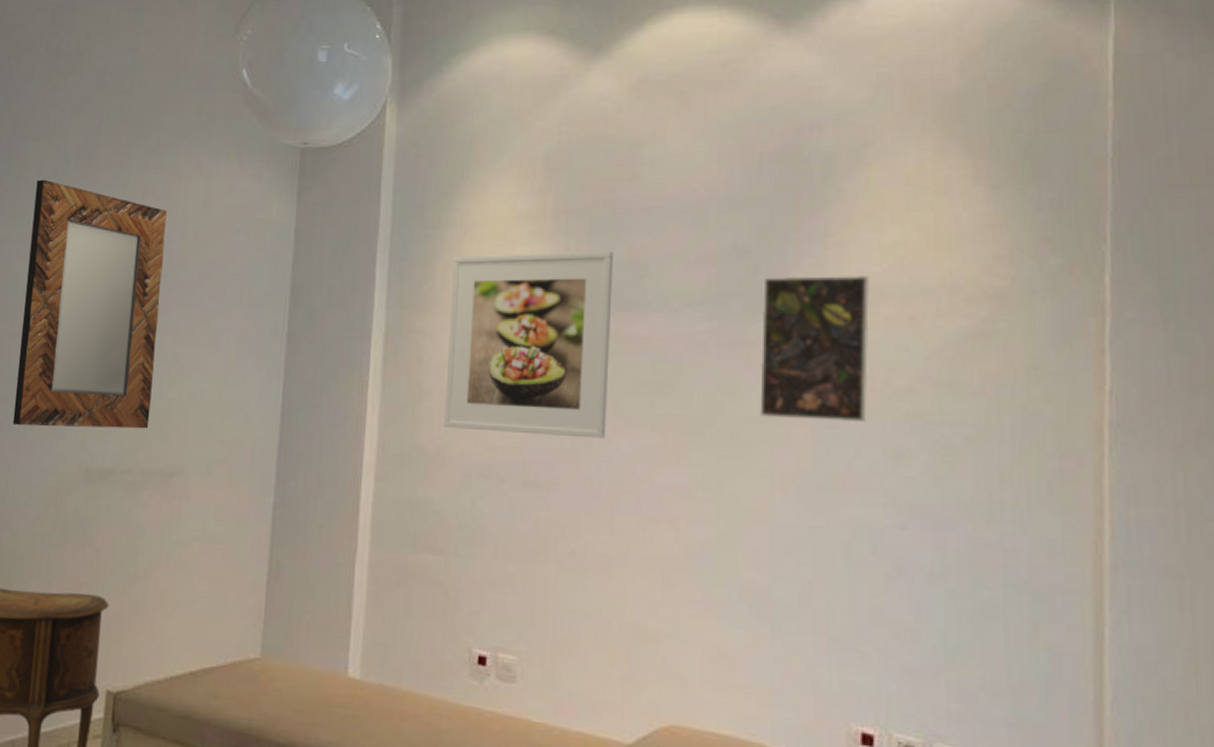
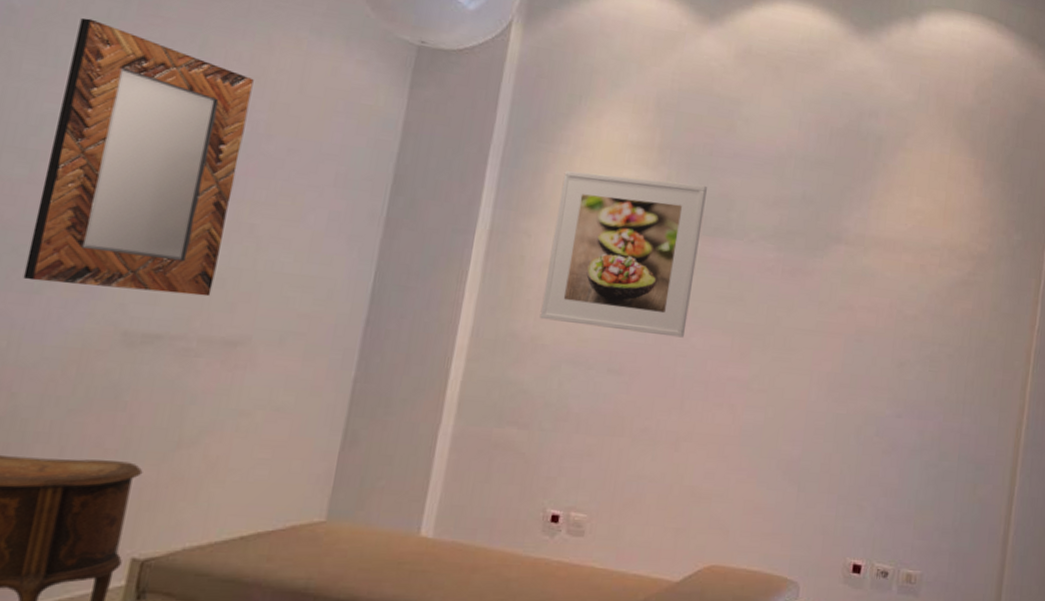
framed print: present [760,274,870,423] -> none [808,223,898,339]

